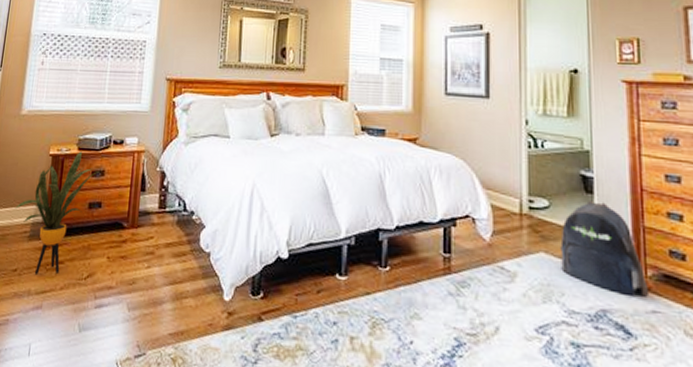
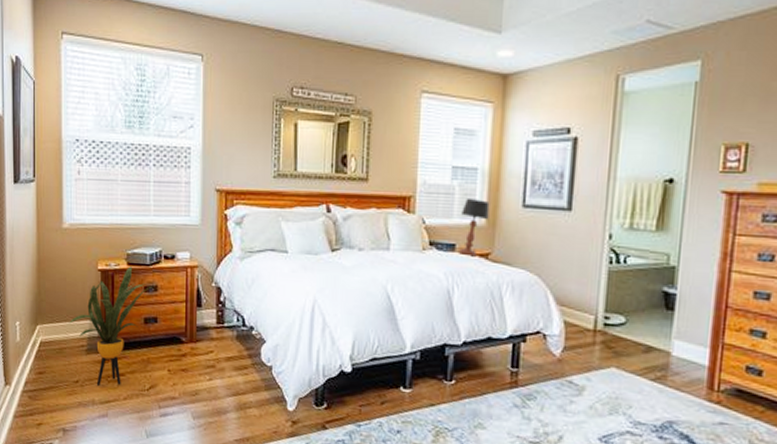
table lamp: none [389,86,415,142] -> present [459,197,490,257]
backpack: present [560,200,648,298] -> none [631,316,719,410]

